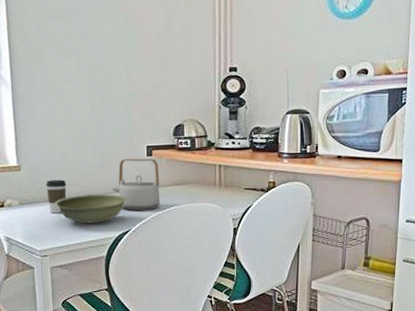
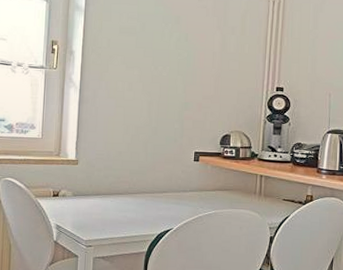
coffee cup: present [46,179,67,214] -> none [99,175,118,207]
bowl: present [54,194,128,224] -> none [104,192,172,220]
teapot: present [111,158,161,211] -> none [158,161,204,212]

